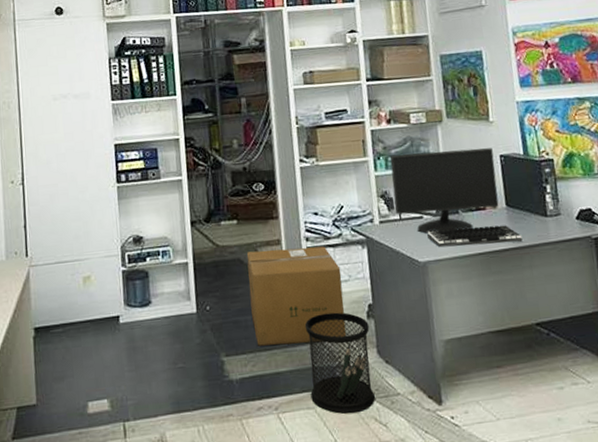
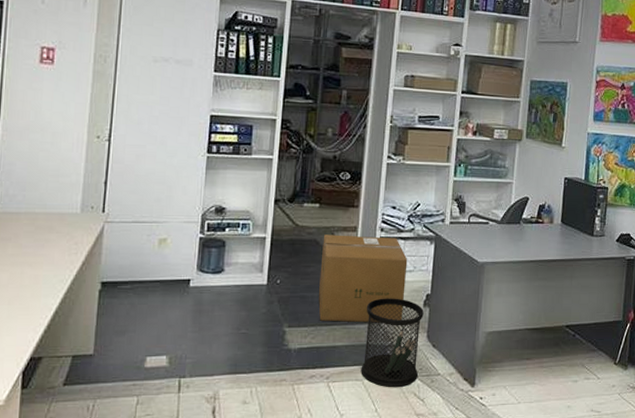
computer monitor: present [389,148,499,234] -> none [465,164,559,238]
computer keyboard: present [427,225,523,248] -> none [489,236,569,255]

